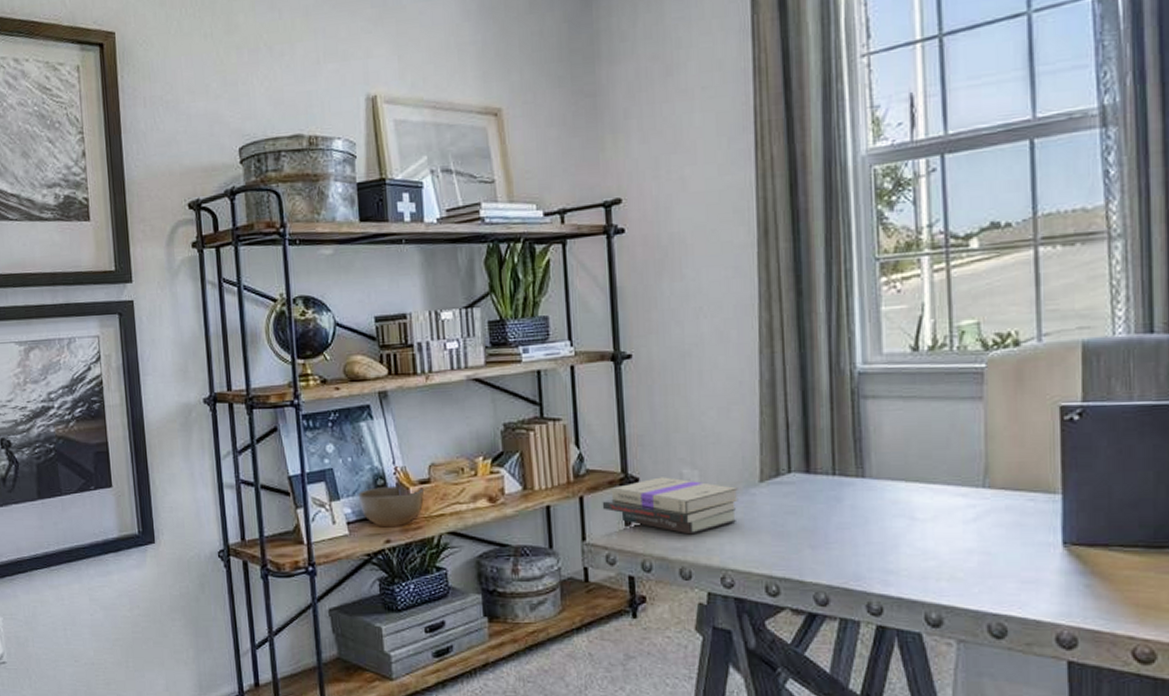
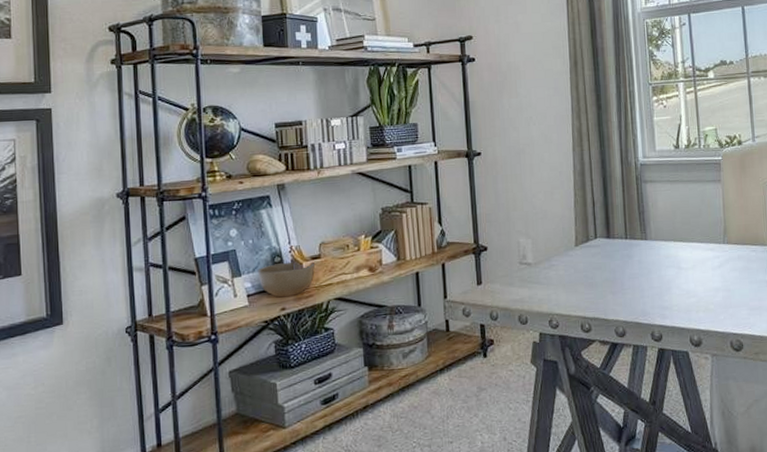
books: present [602,477,739,535] -> none [459,245,561,289]

